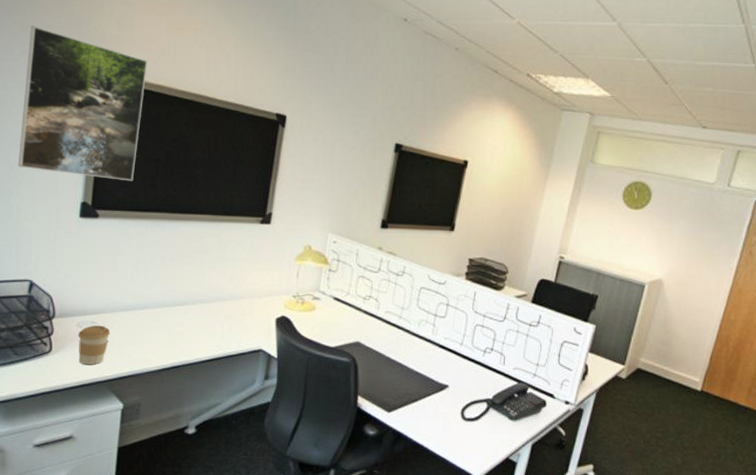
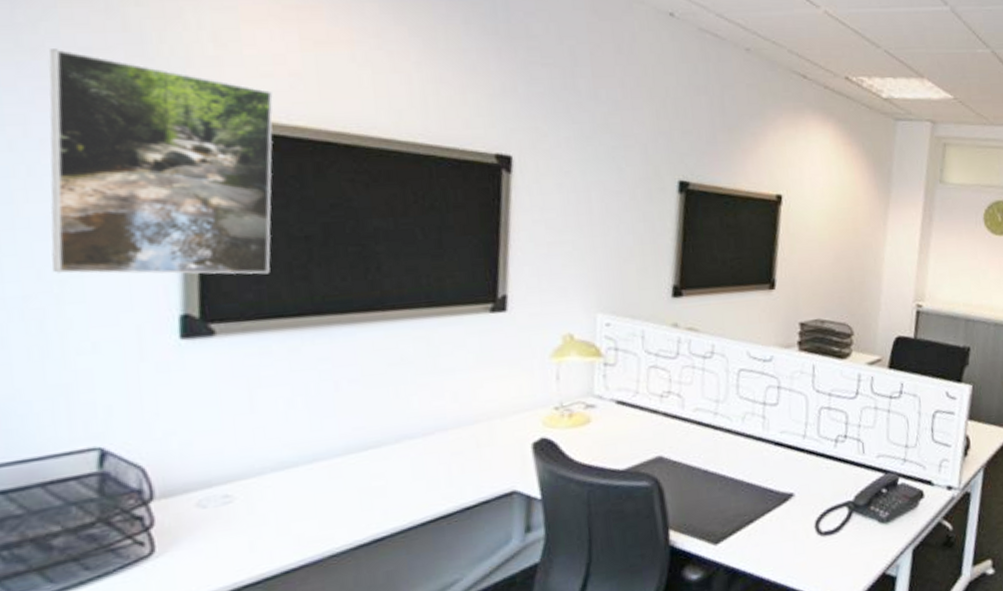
coffee cup: present [78,325,111,365] -> none [200,498,259,564]

